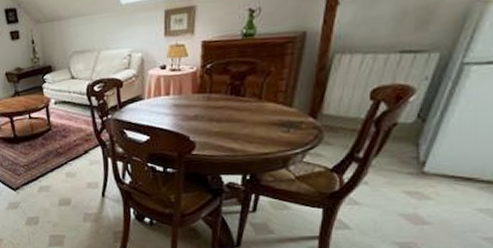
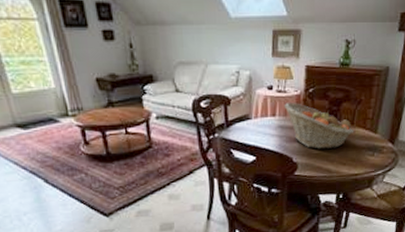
fruit basket: none [178,80,263,127] -> present [284,103,354,149]

